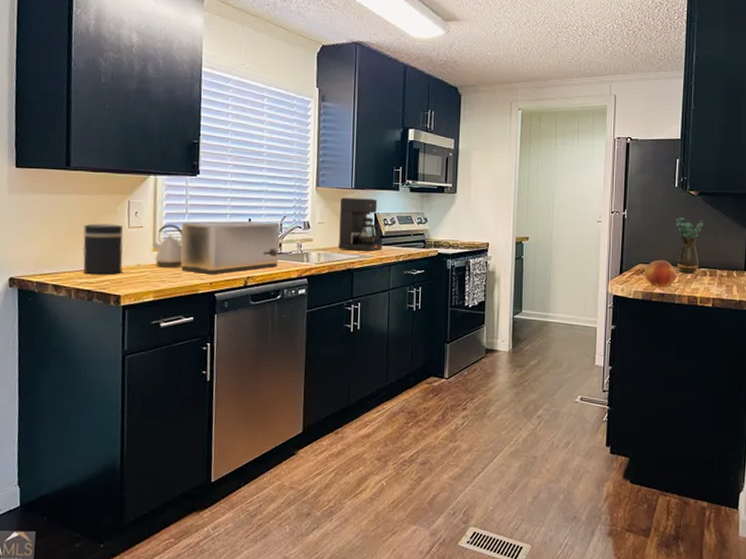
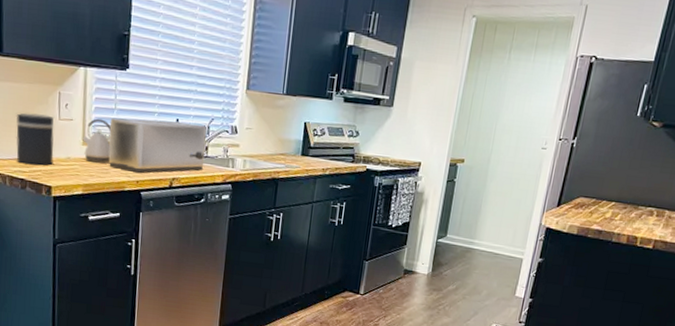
coffee maker: present [339,197,382,252] -> none [265,103,309,162]
fruit: present [645,259,676,287] -> none [584,194,620,224]
vase: present [674,214,703,274] -> none [622,146,662,213]

